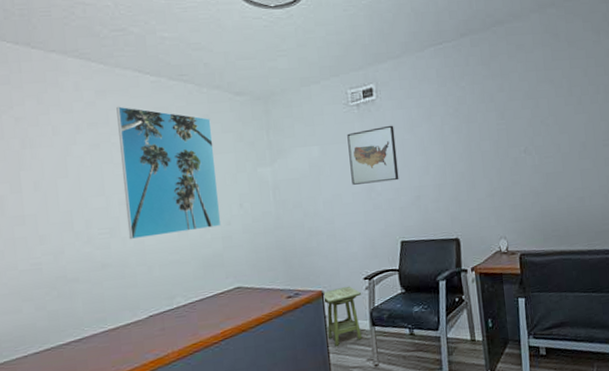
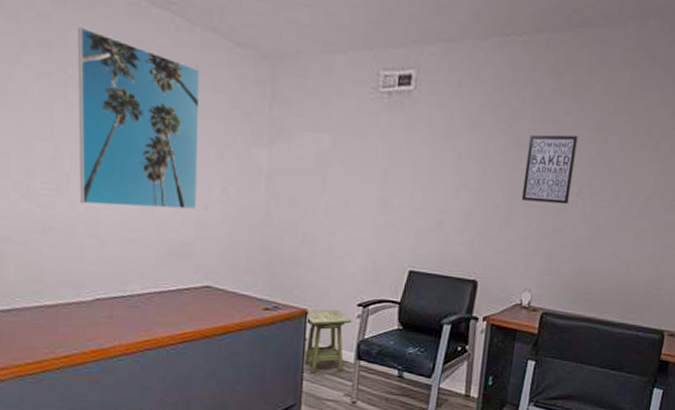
wall art: present [347,125,399,185] -> none [364,127,429,198]
wall art: none [475,106,519,165] -> present [521,134,578,205]

